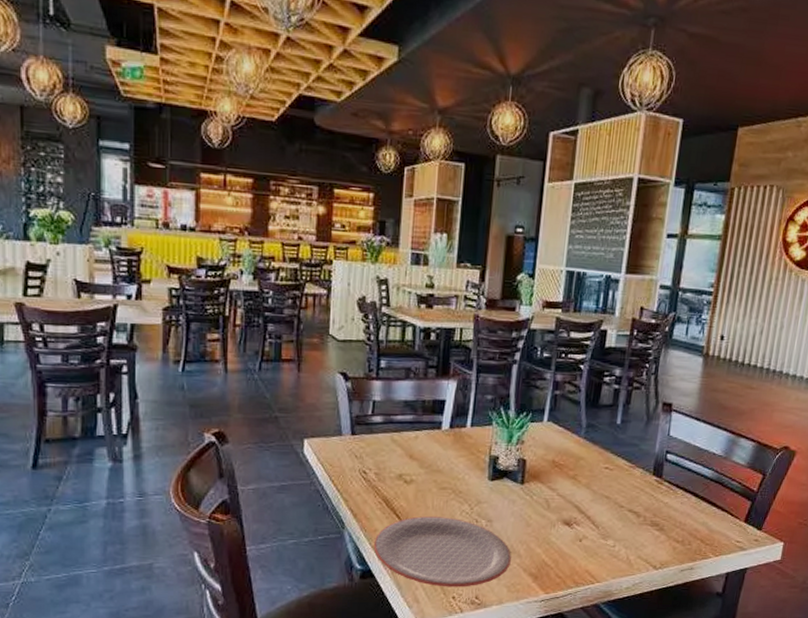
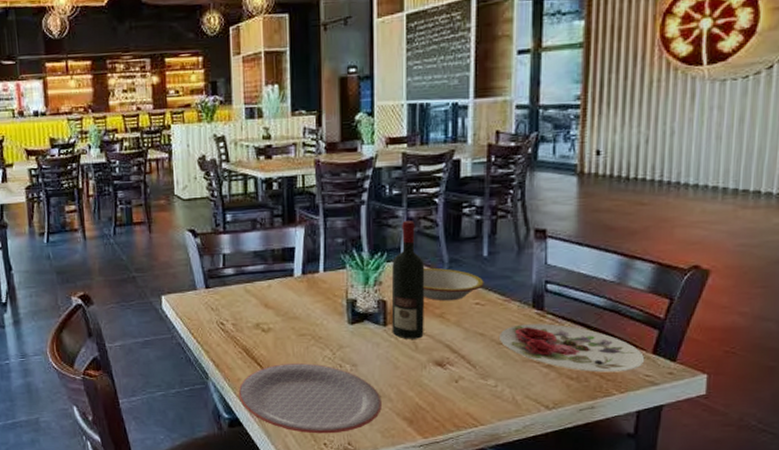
wine bottle: none [528,384,565,498] -> present [391,221,425,339]
bowl: none [559,430,615,464] -> present [422,267,484,301]
plate: none [622,490,738,538] -> present [500,324,645,373]

